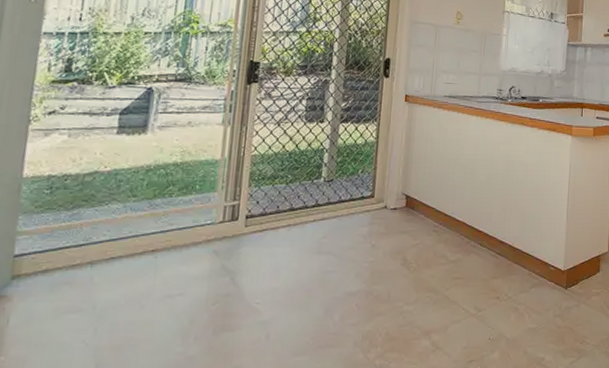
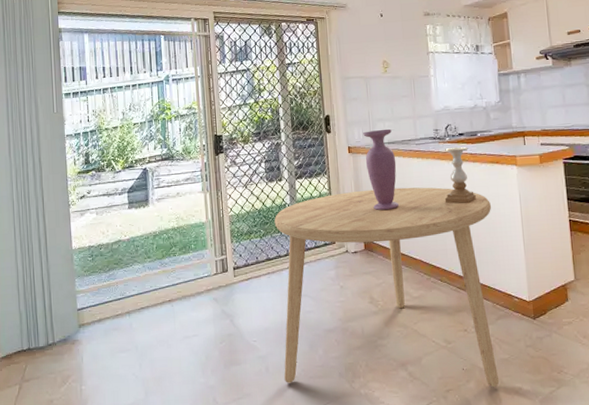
dining table: none [287,143,543,358] -> present [274,187,500,388]
vase: none [421,81,455,167] -> present [363,128,400,211]
candle holder: none [497,110,529,168] -> present [444,147,476,204]

